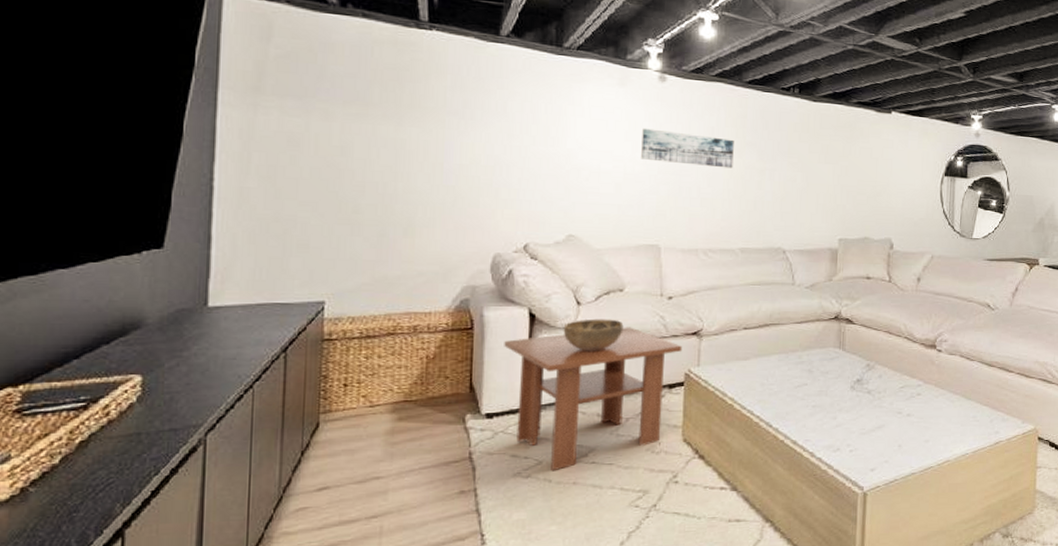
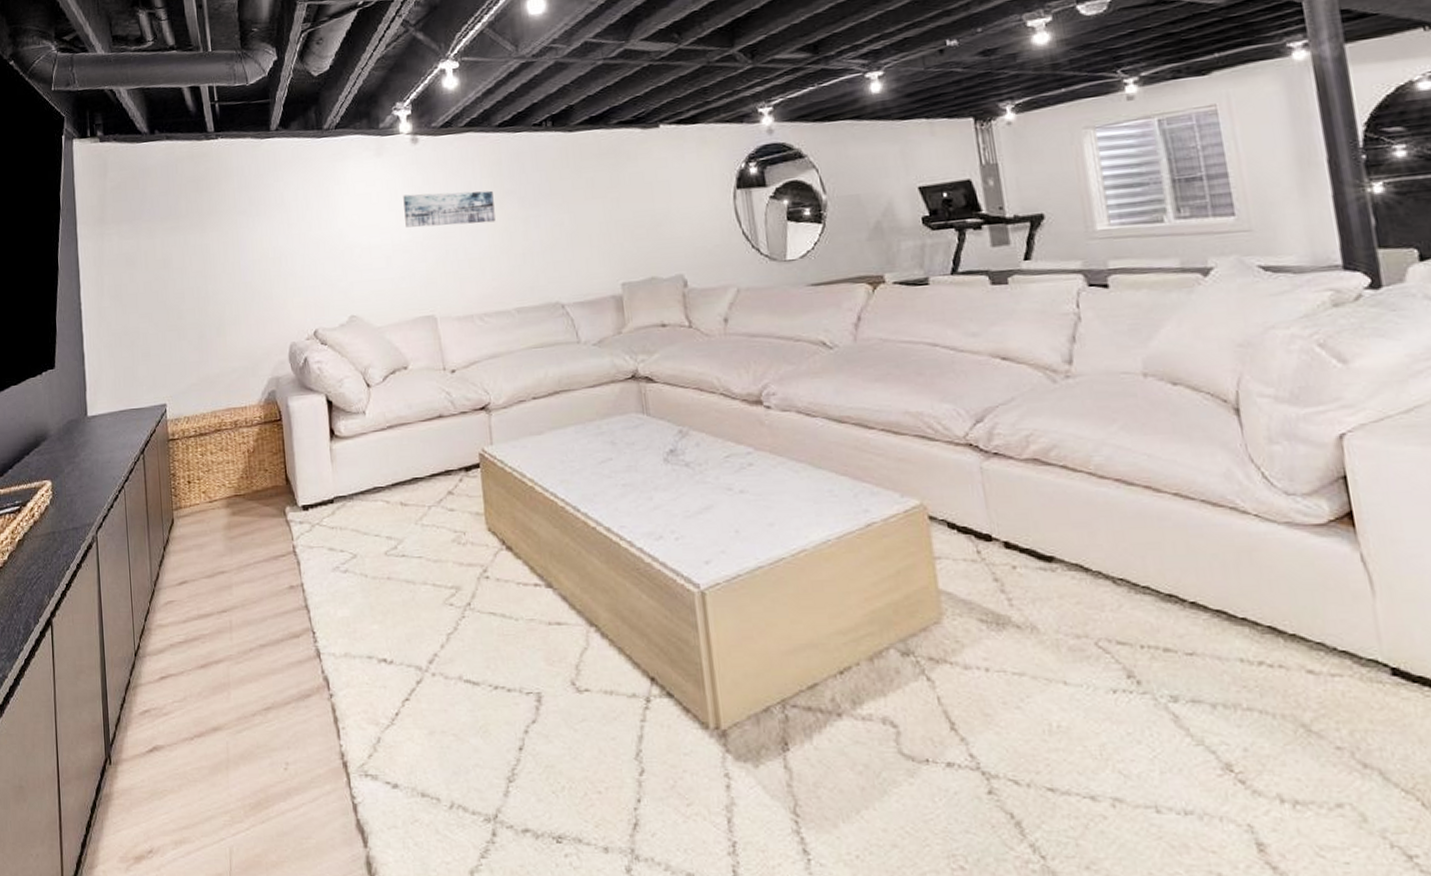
coffee table: present [504,327,683,471] -> none [309,406,473,566]
decorative bowl: present [563,319,624,351] -> none [358,399,413,436]

